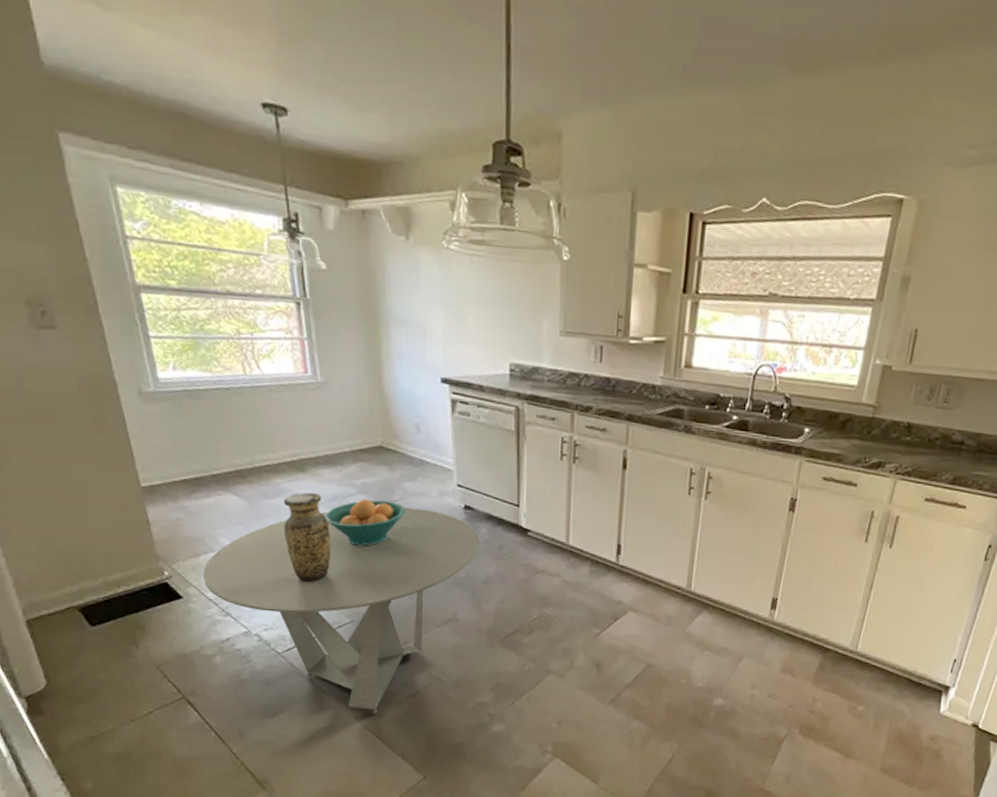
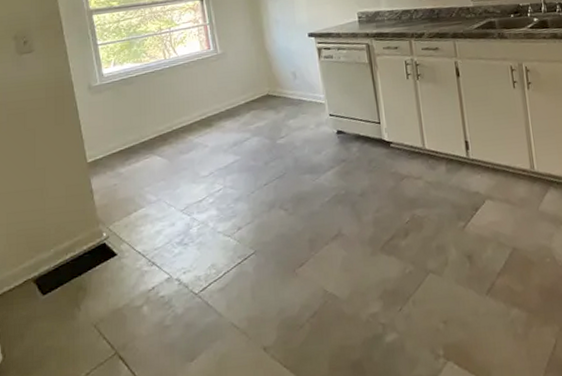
coffee table: present [203,507,480,715] -> none [134,140,353,343]
vase: present [283,492,332,582] -> none [195,142,235,222]
fruit bowl: present [324,498,406,546] -> none [227,138,292,182]

